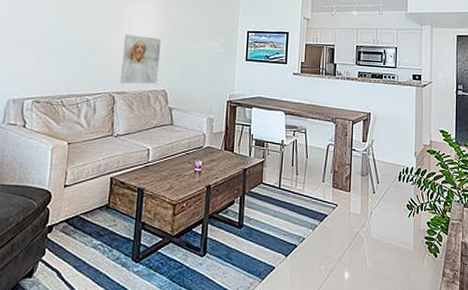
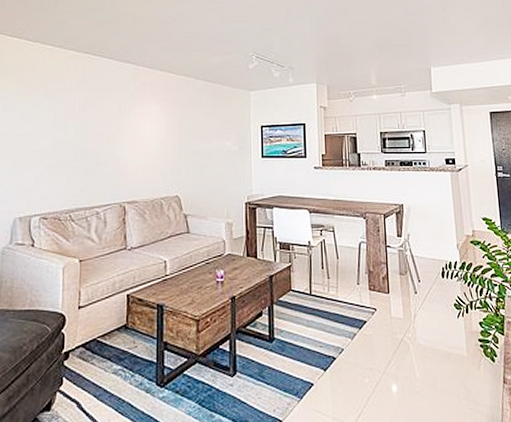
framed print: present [120,33,162,85] -> none [130,138,171,192]

